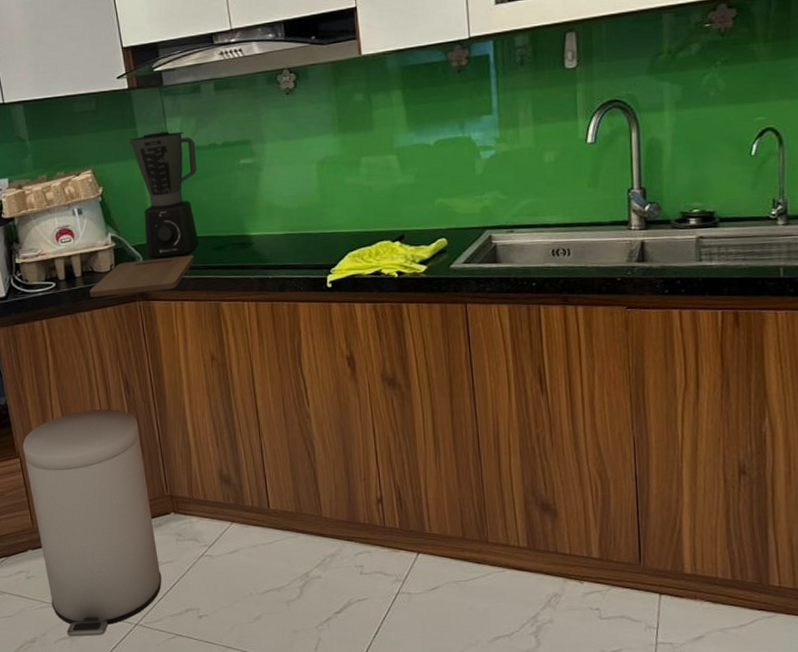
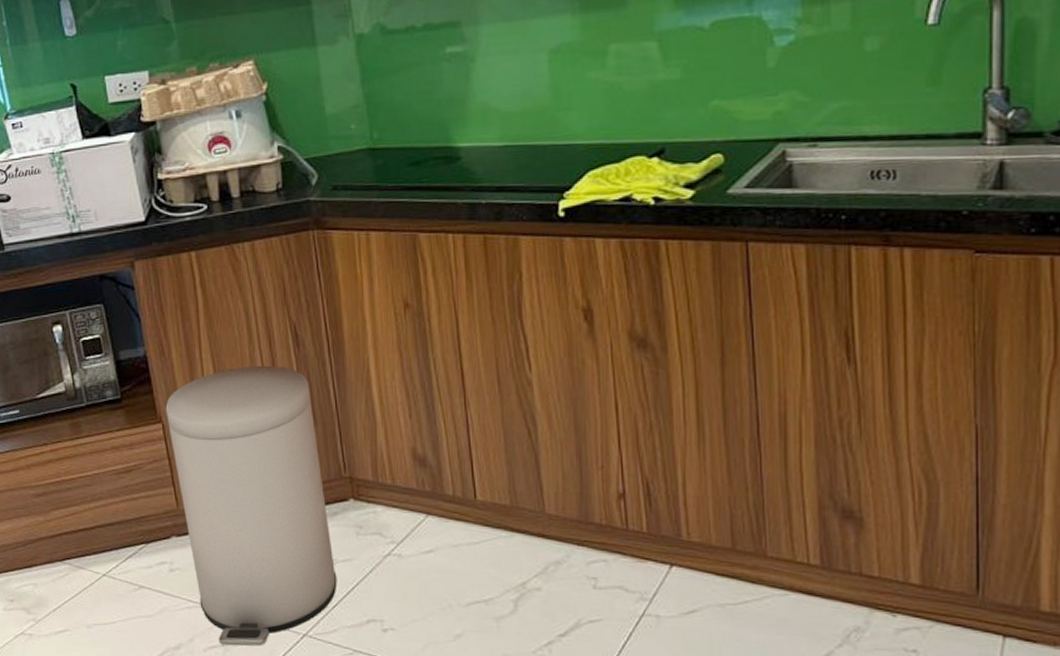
cutting board: present [90,255,195,297] -> none [250,171,385,224]
blender: present [129,131,200,260] -> none [301,10,391,178]

